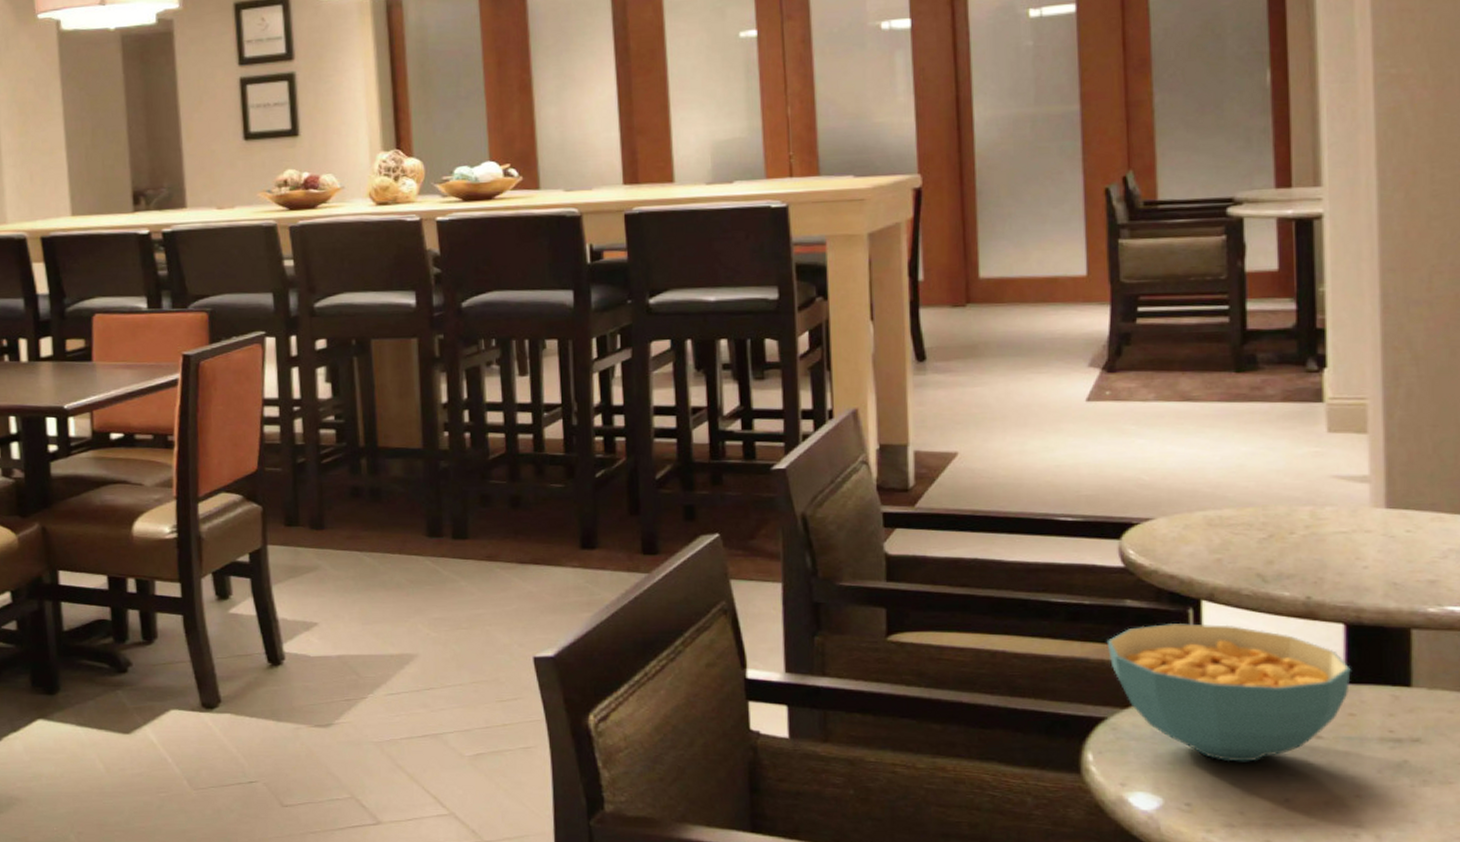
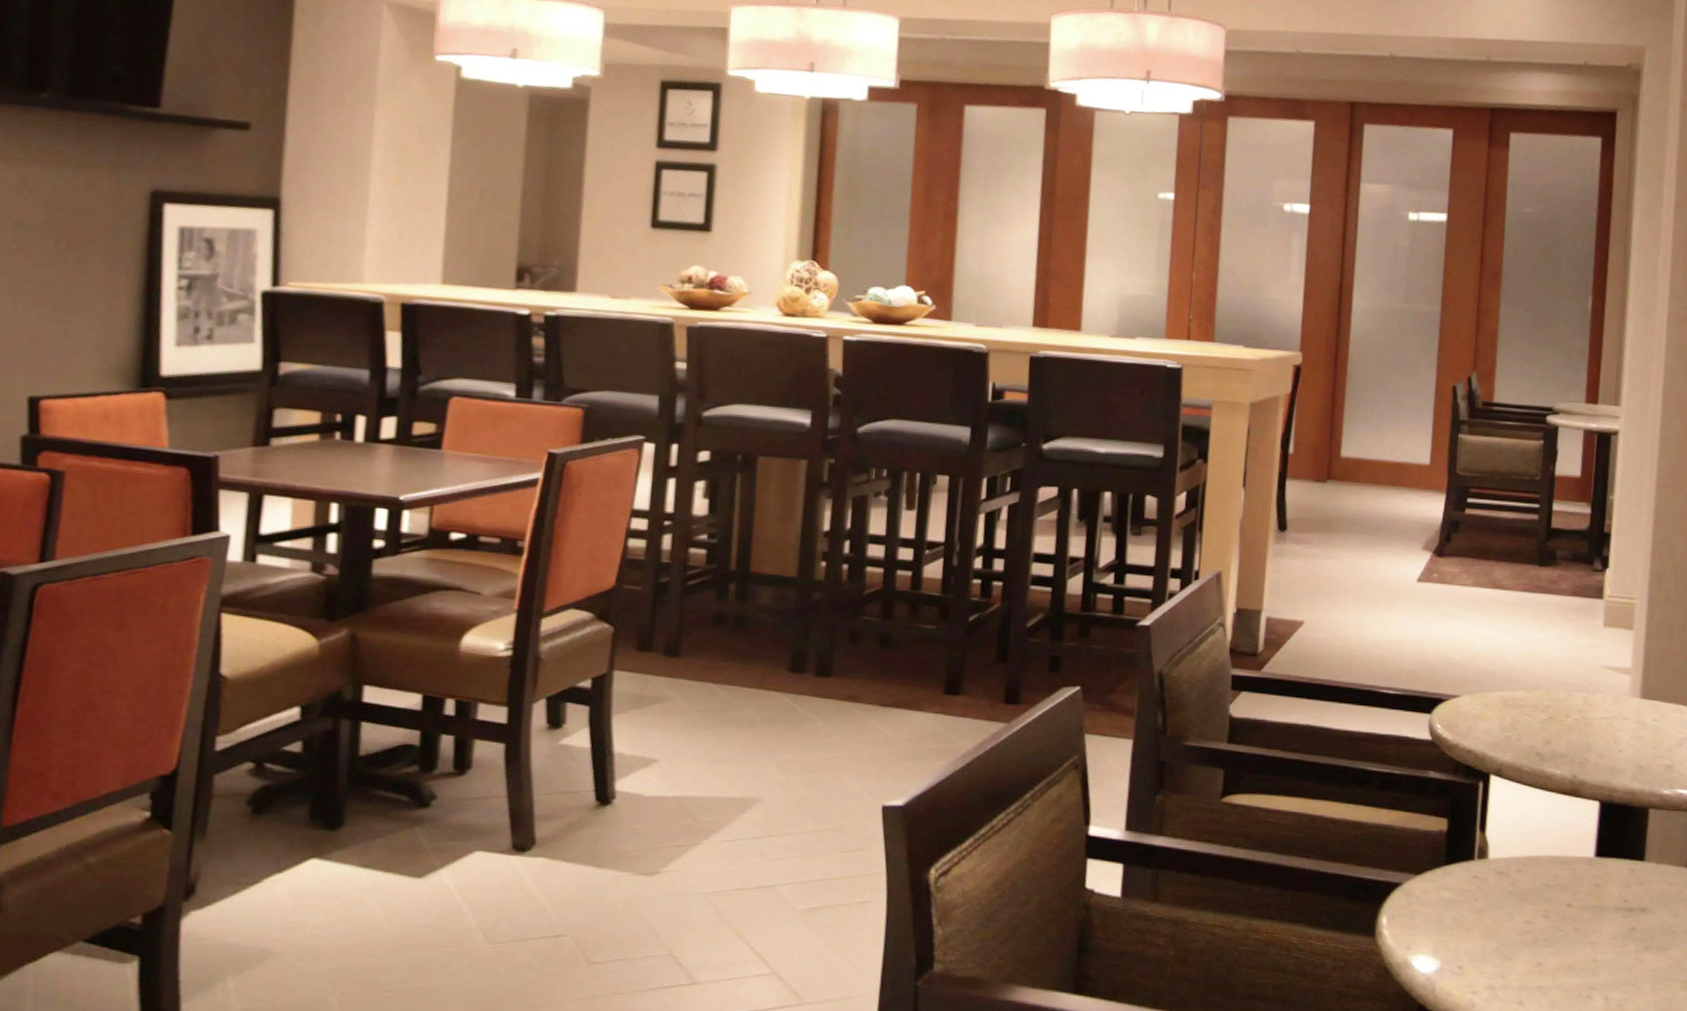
cereal bowl: present [1106,623,1351,762] -> none [1409,795,1600,928]

